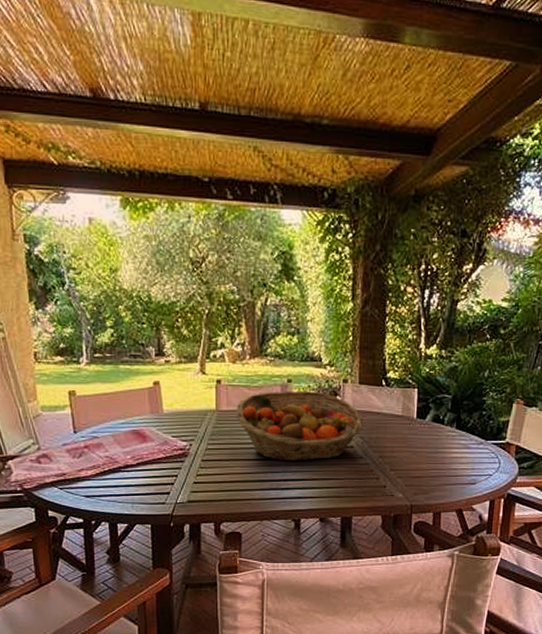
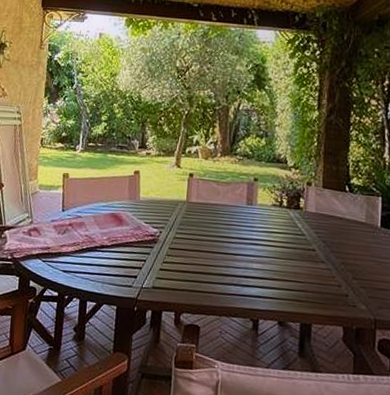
fruit basket: present [236,391,364,462] -> none [204,188,327,260]

